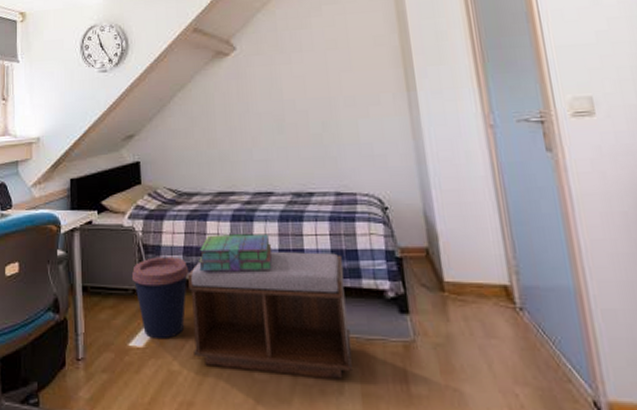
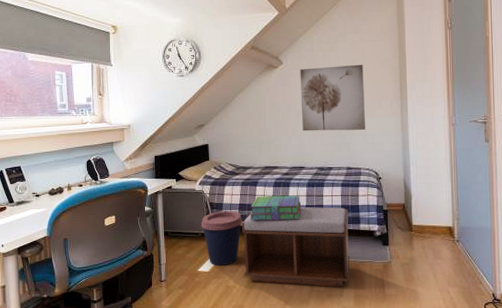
wall art: none [259,45,358,141] -> present [300,64,365,131]

